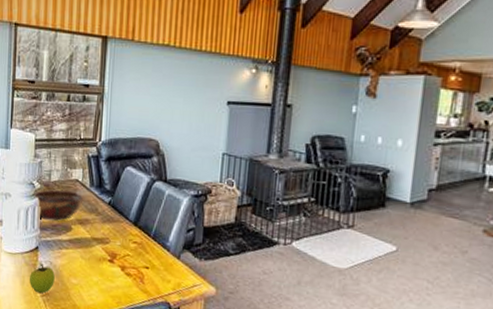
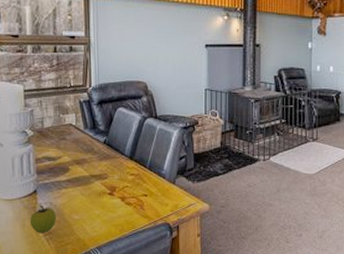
decorative bowl: present [34,189,82,221] -> none [27,134,78,164]

